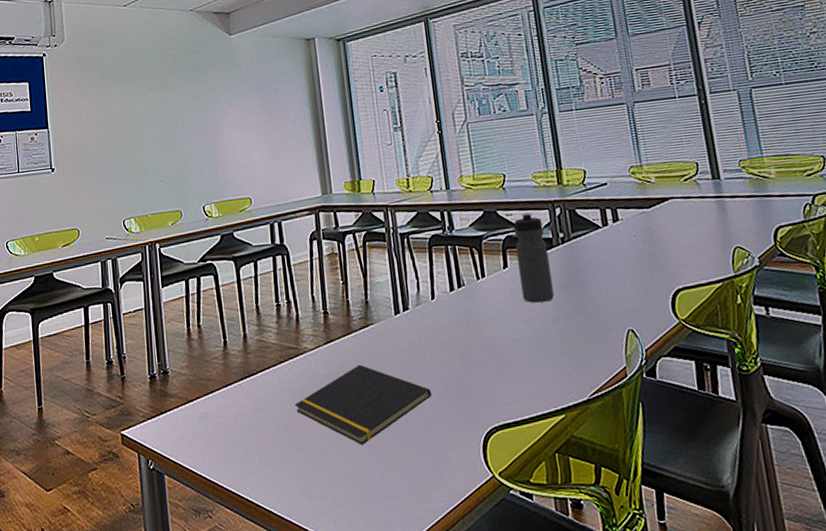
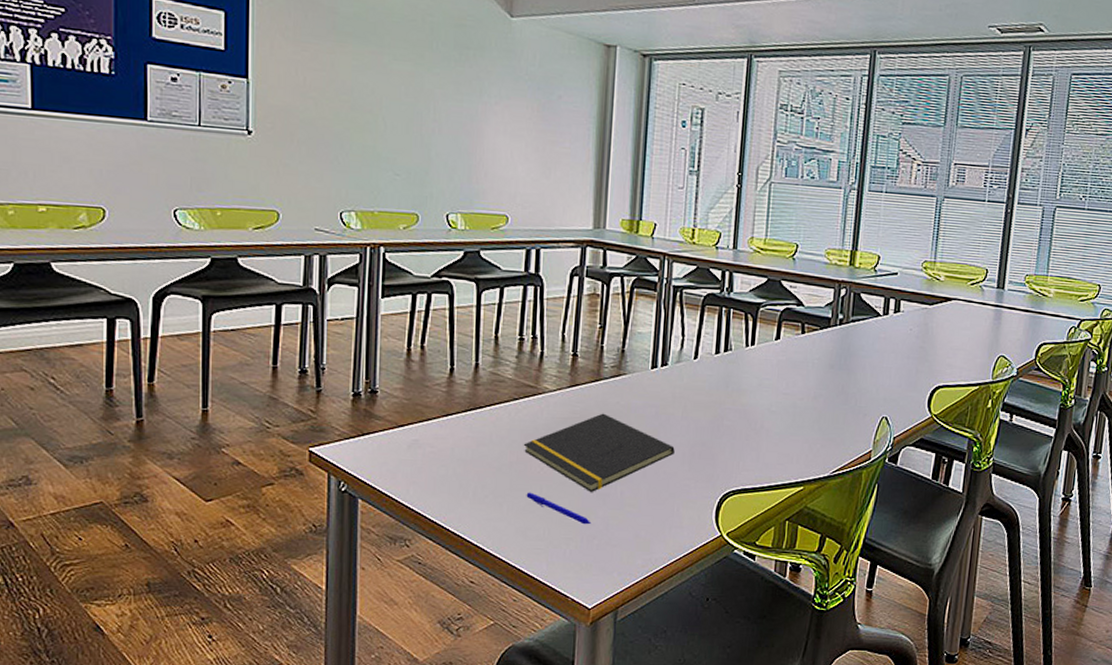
pen: none [304,451,368,479] -> present [526,492,592,525]
water bottle: present [514,213,554,303] -> none [788,288,825,379]

